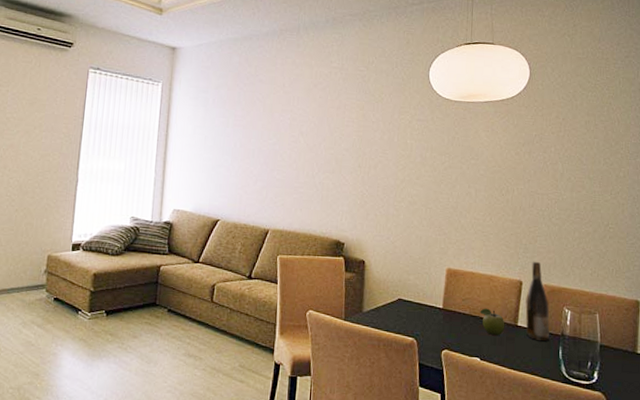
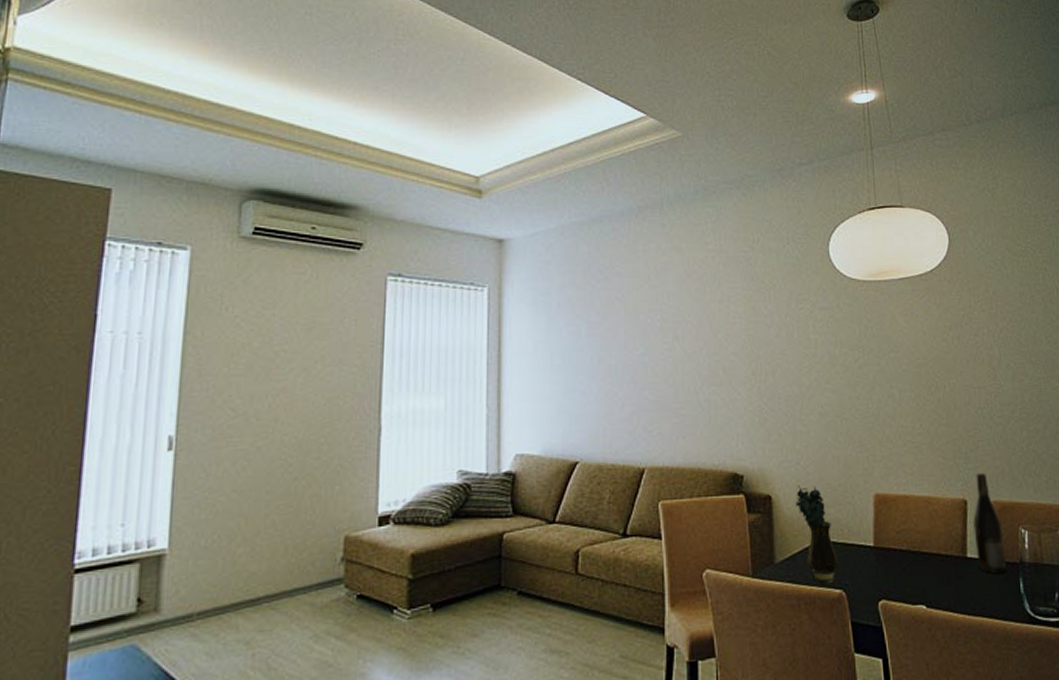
vase: none [383,255,413,333] -> present [796,485,839,584]
fruit: present [480,308,505,336] -> none [920,539,952,574]

